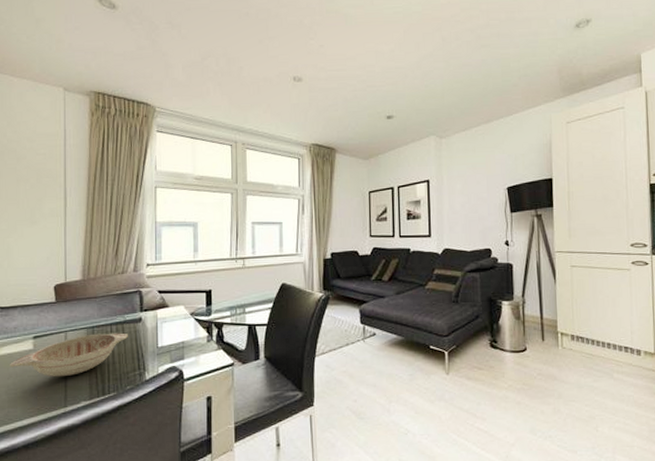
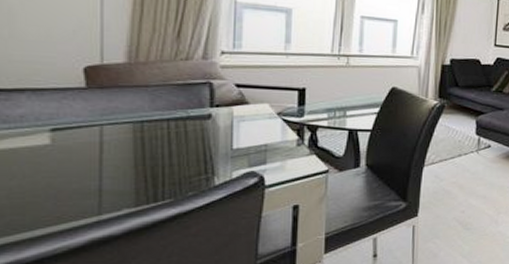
decorative bowl: present [10,333,128,377] -> none [13,129,192,180]

